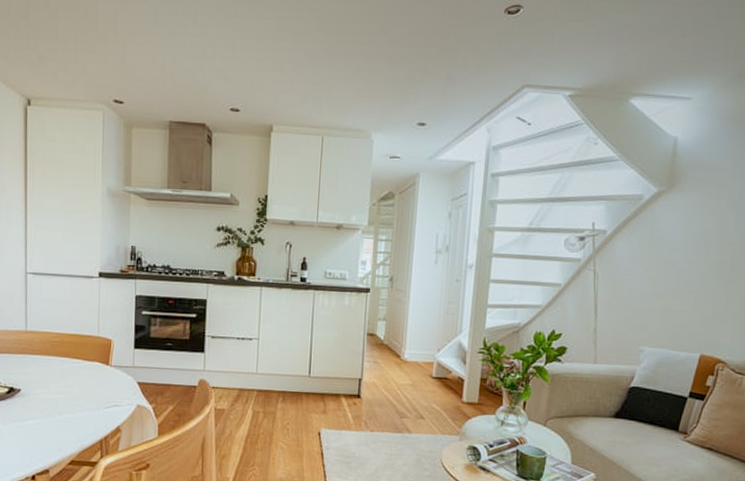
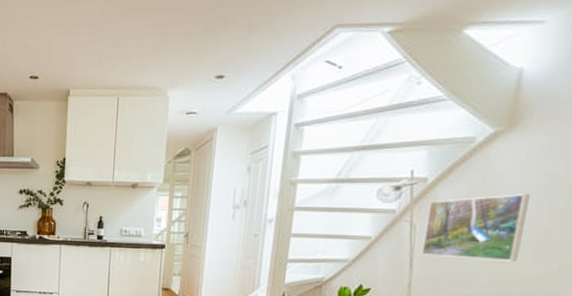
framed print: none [604,247,688,309] -> present [421,194,530,261]

